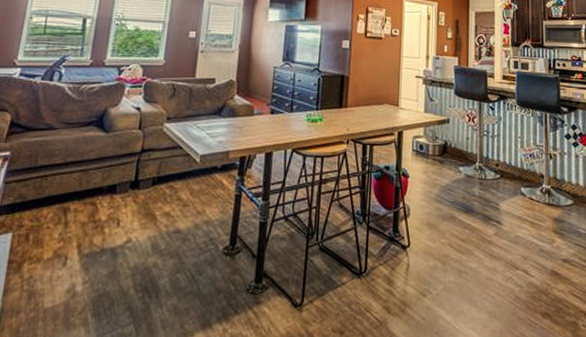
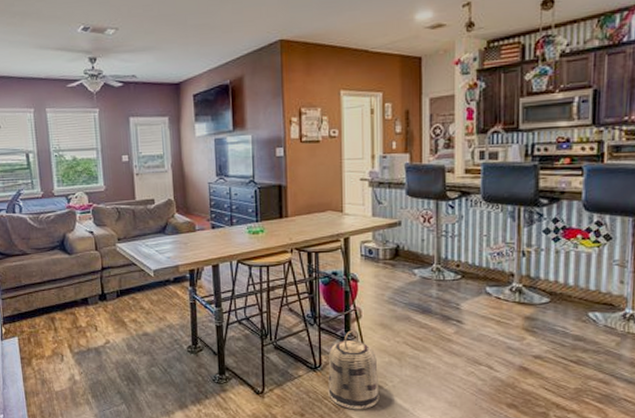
basket: none [370,230,423,324] -> present [327,330,380,410]

